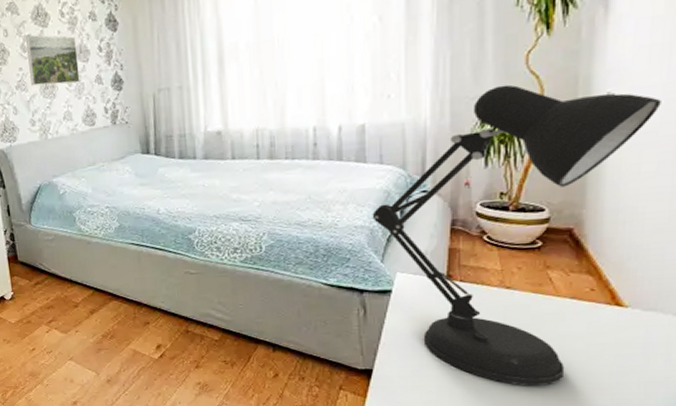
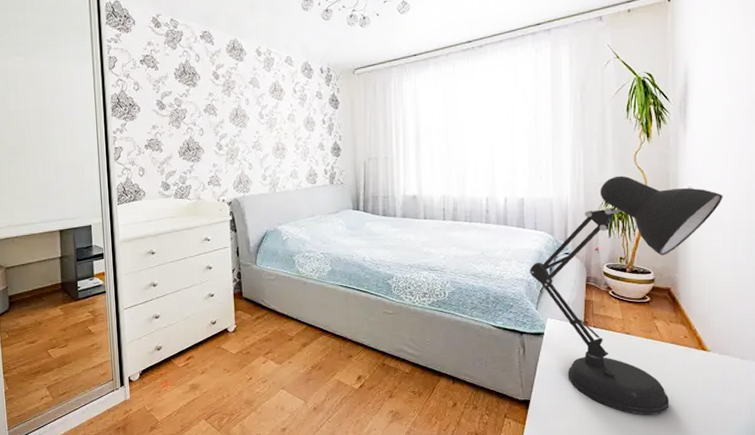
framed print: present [26,34,80,86] -> none [264,105,306,148]

